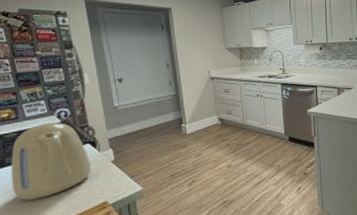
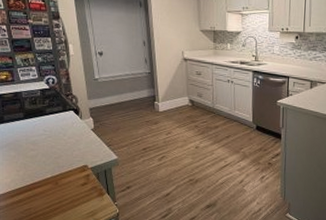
kettle: present [11,123,92,201] -> none [9,88,75,155]

